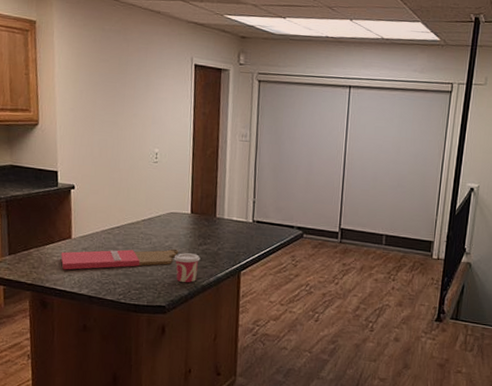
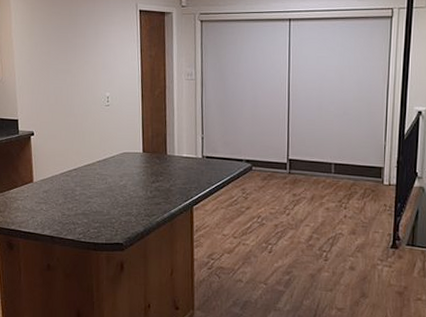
cutting board: present [60,249,179,270] -> none [24,187,133,213]
cup: present [173,253,201,283] -> none [128,191,154,220]

